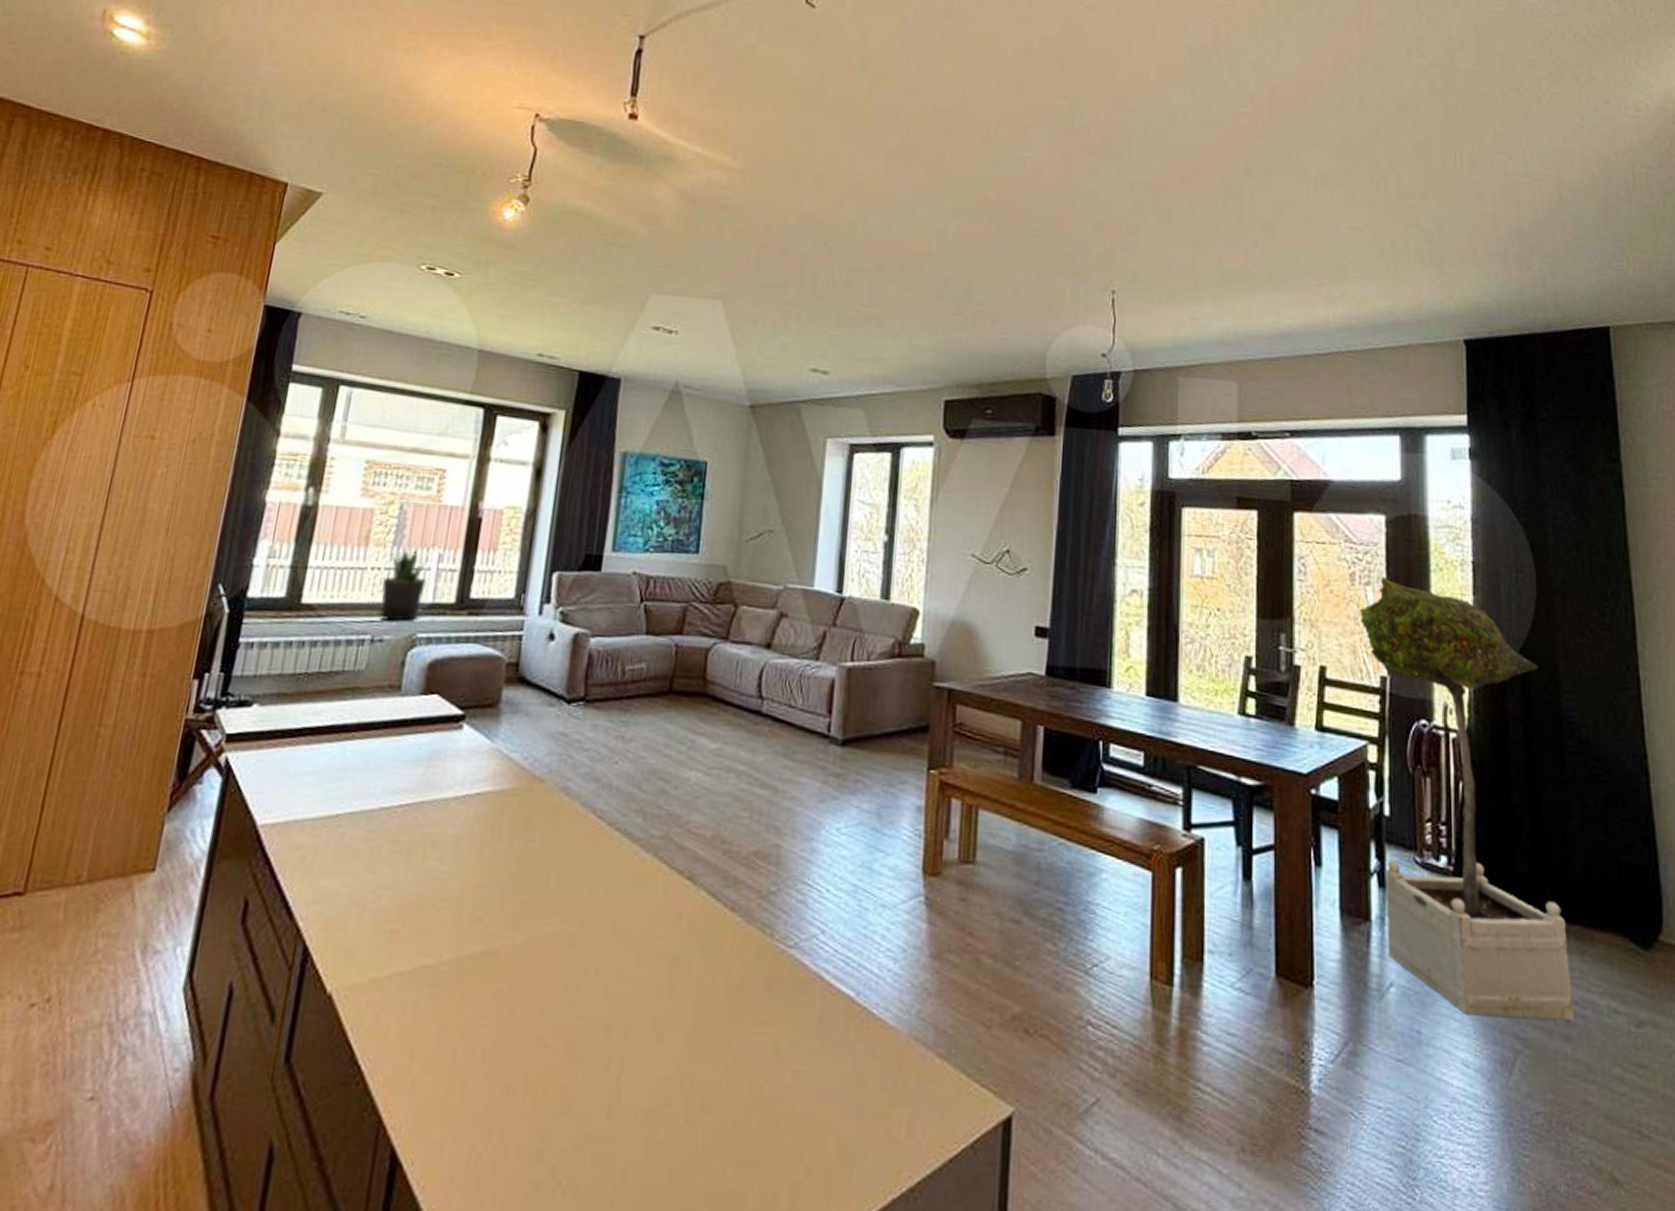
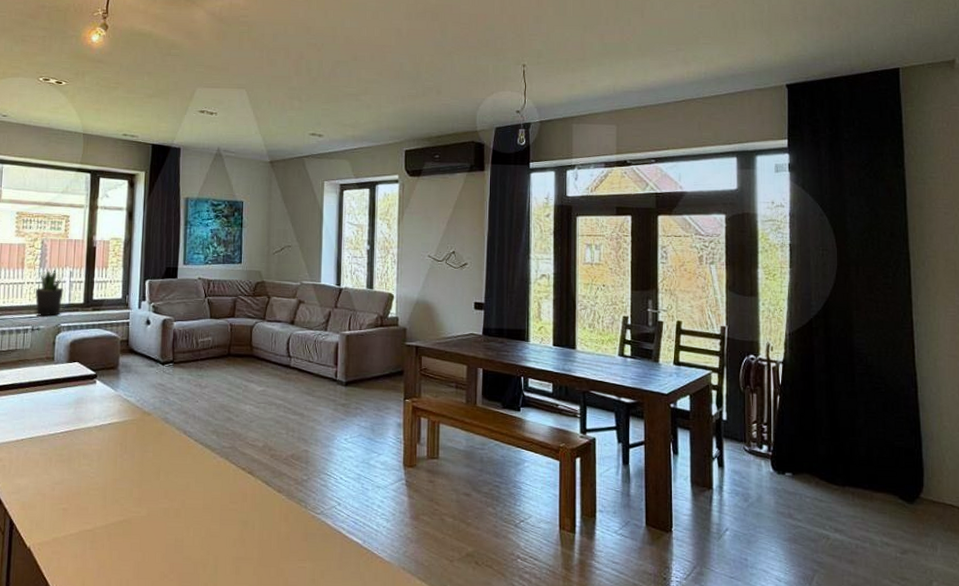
potted tree: present [1360,576,1576,1021] -> none [706,257,858,551]

